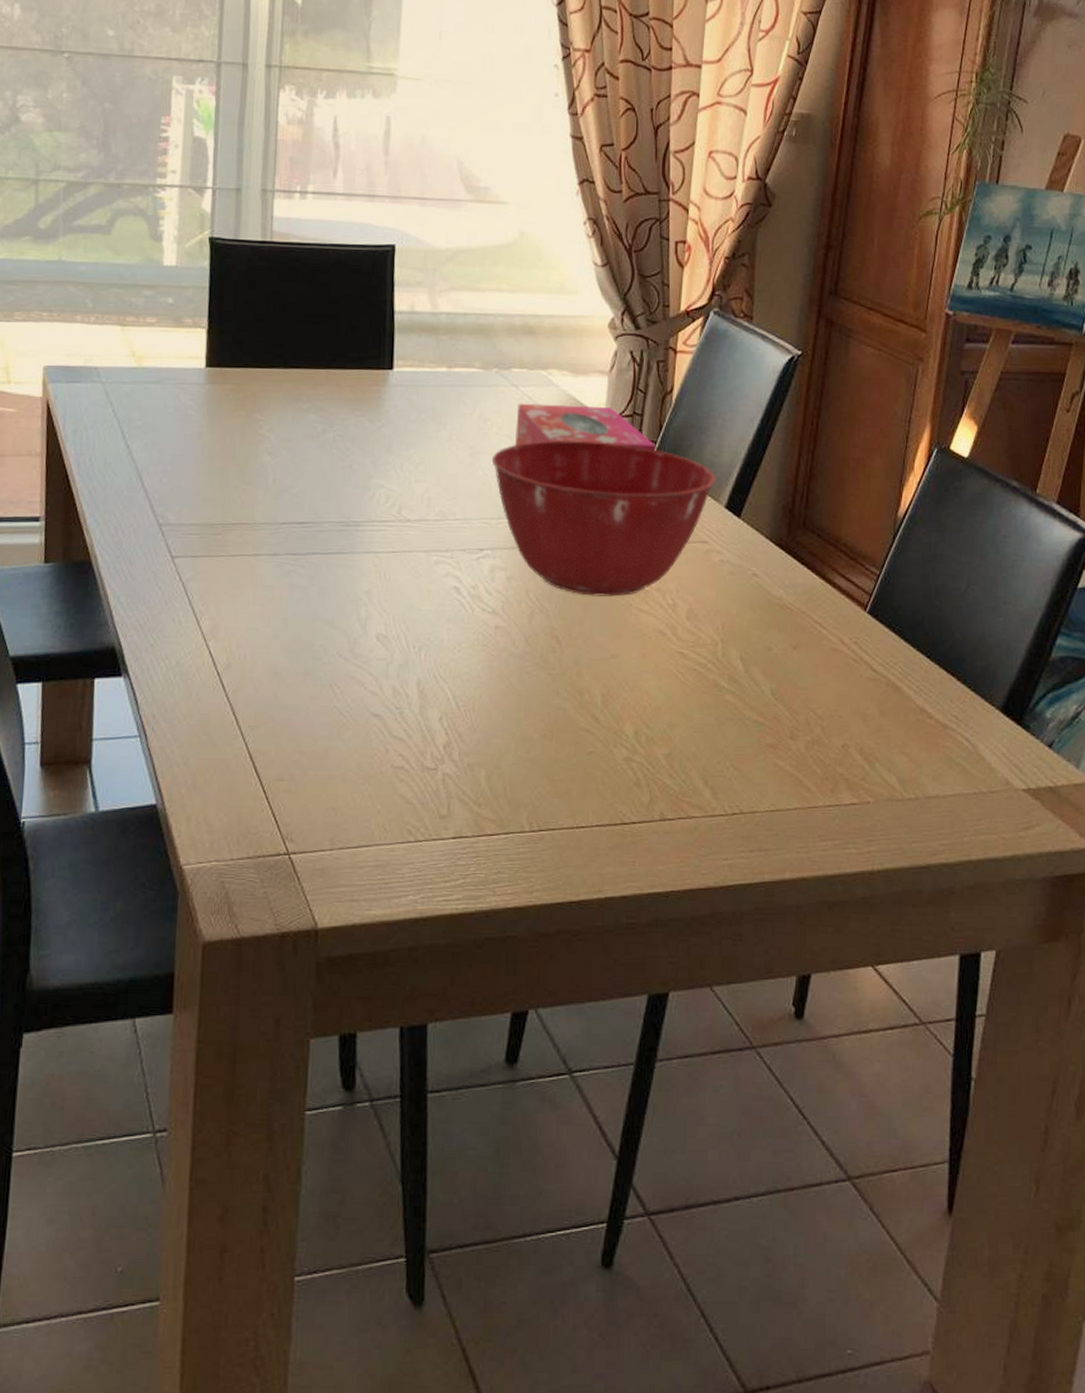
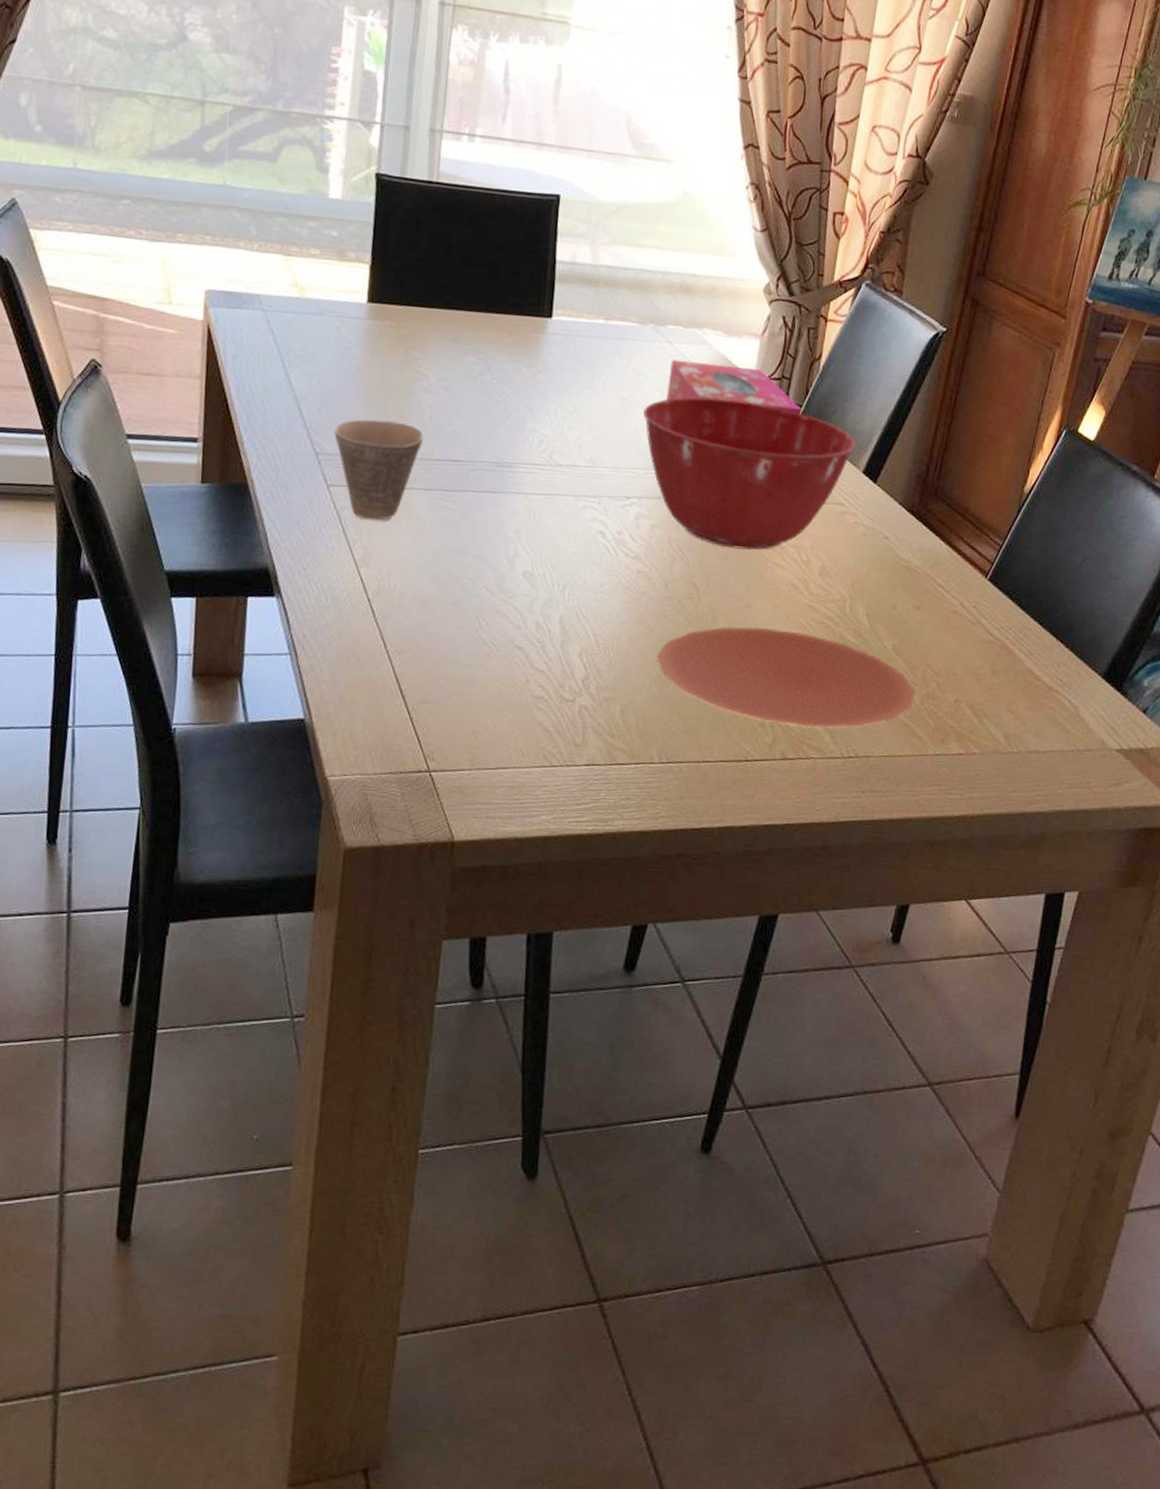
cup: none [177,485,269,590] -> present [334,419,424,521]
plate: none [521,679,799,784] -> present [657,627,915,729]

